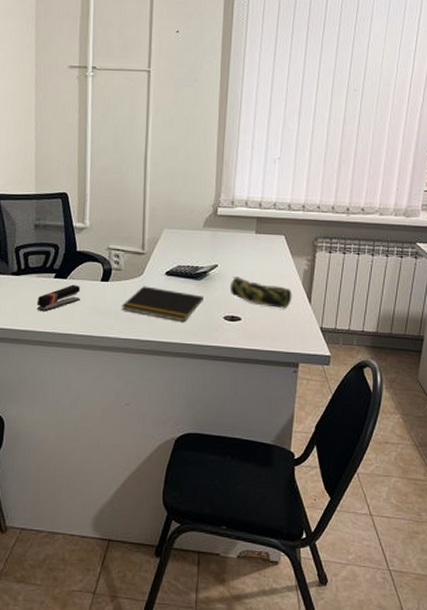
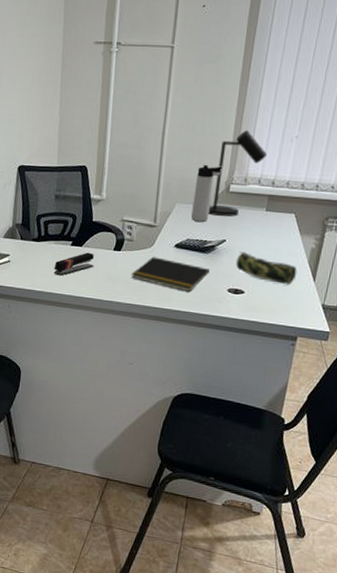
thermos bottle: none [181,187,209,247] -> present [191,164,223,222]
desk lamp: none [197,153,252,240] -> present [208,130,268,217]

